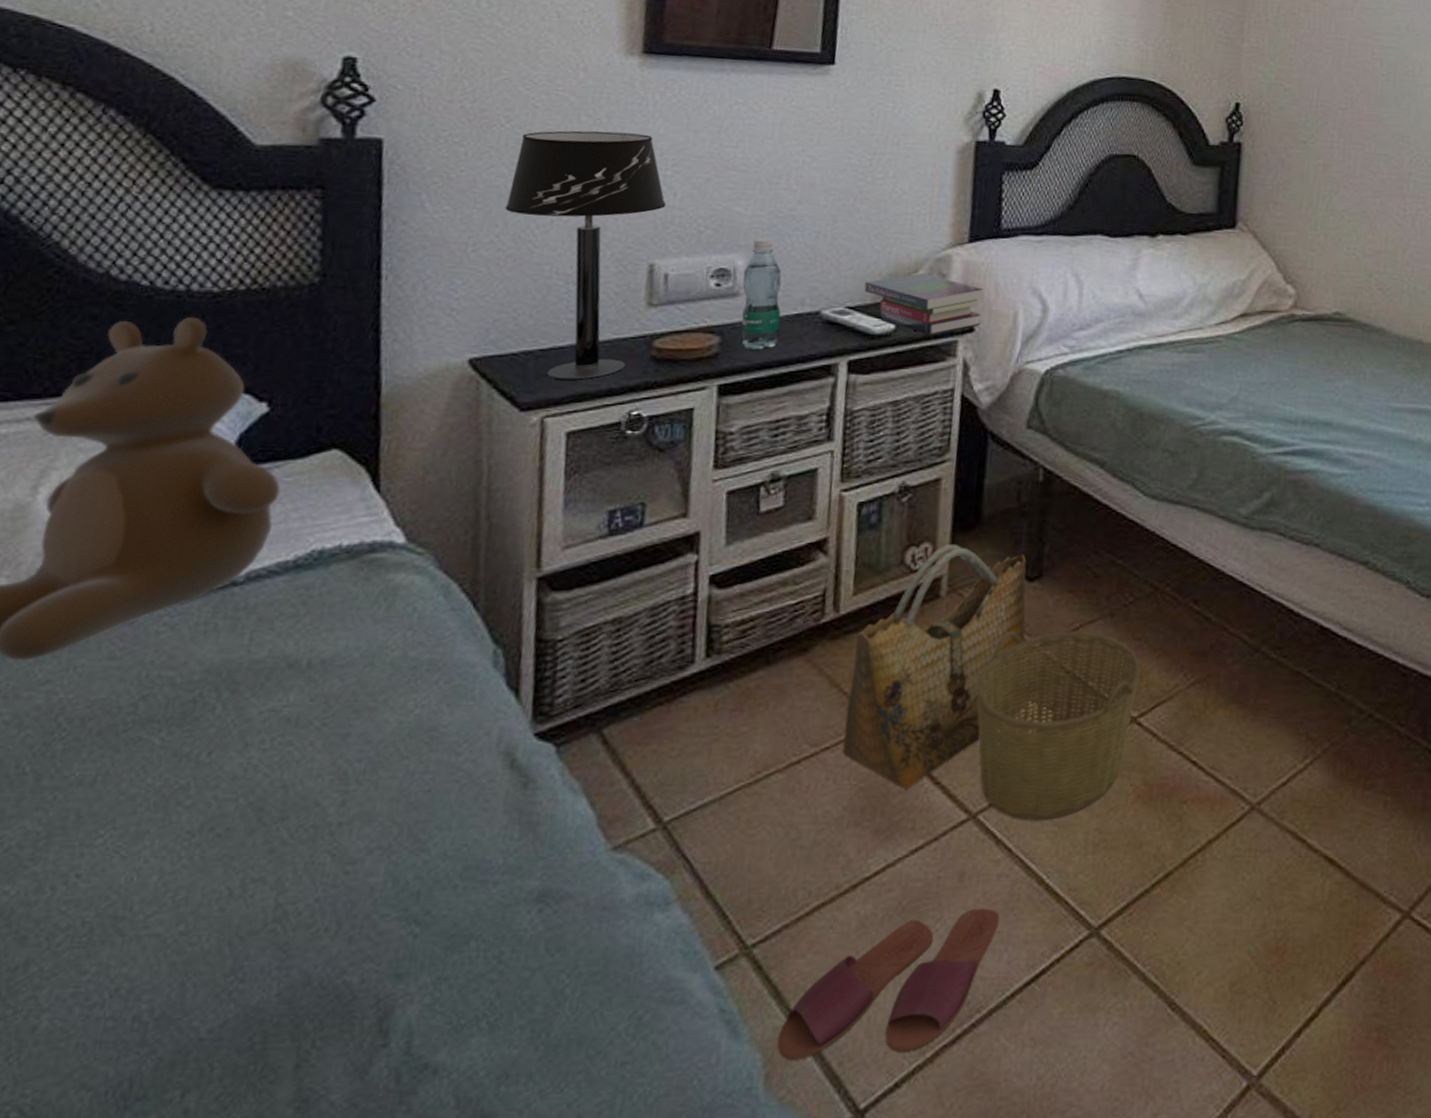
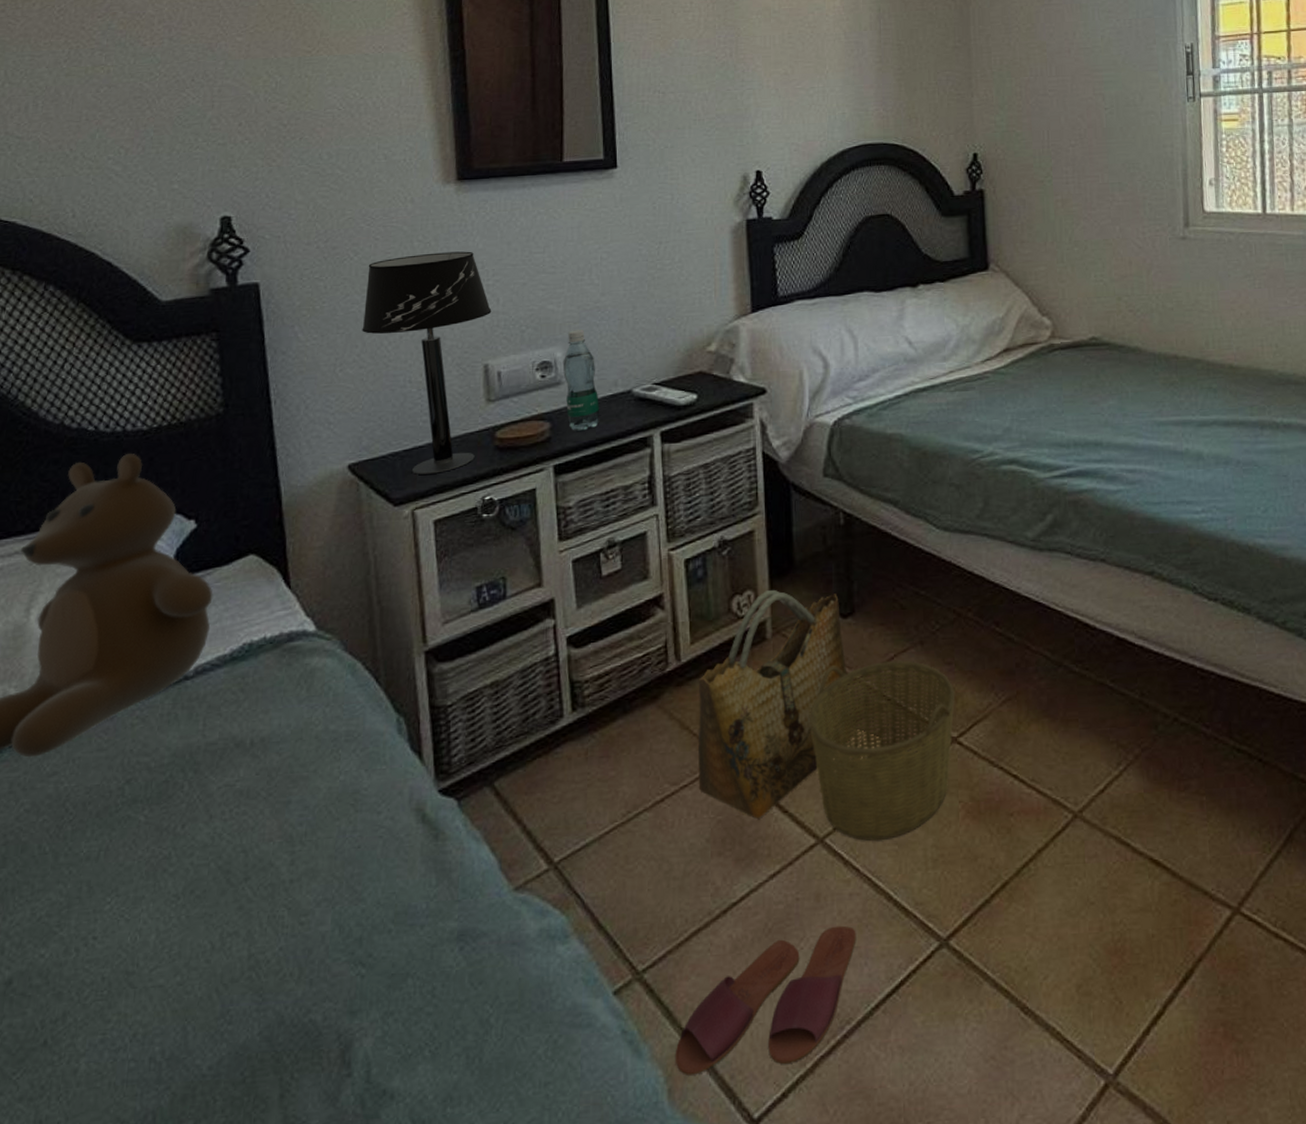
books: present [864,272,985,335] -> none [667,345,771,401]

